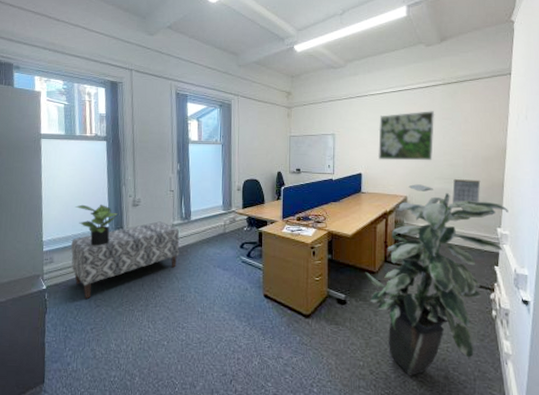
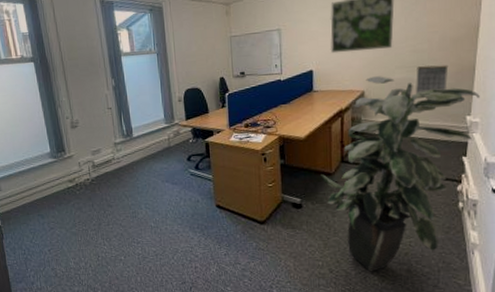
bench: present [70,221,180,299] -> none [15,141,125,222]
potted plant: present [75,204,118,245] -> none [13,129,58,171]

